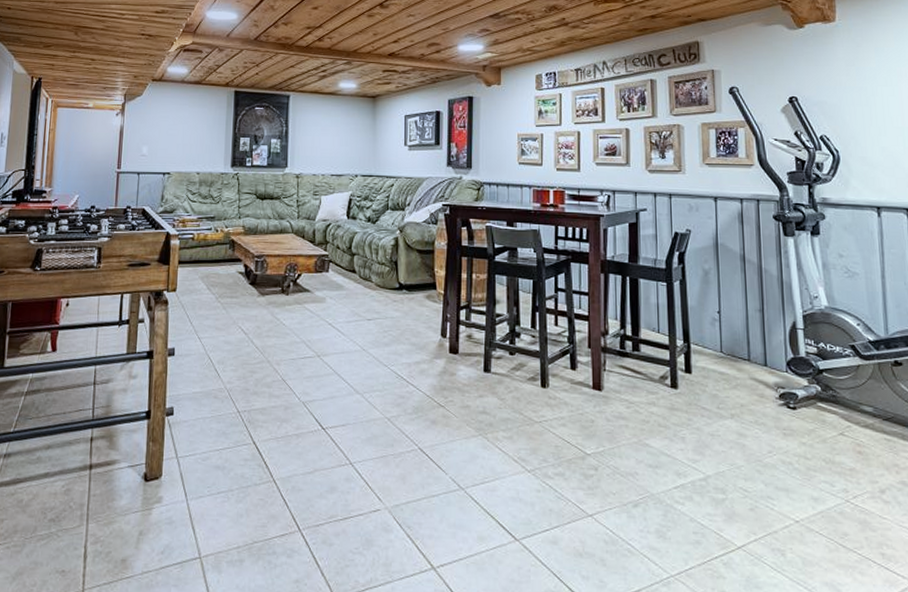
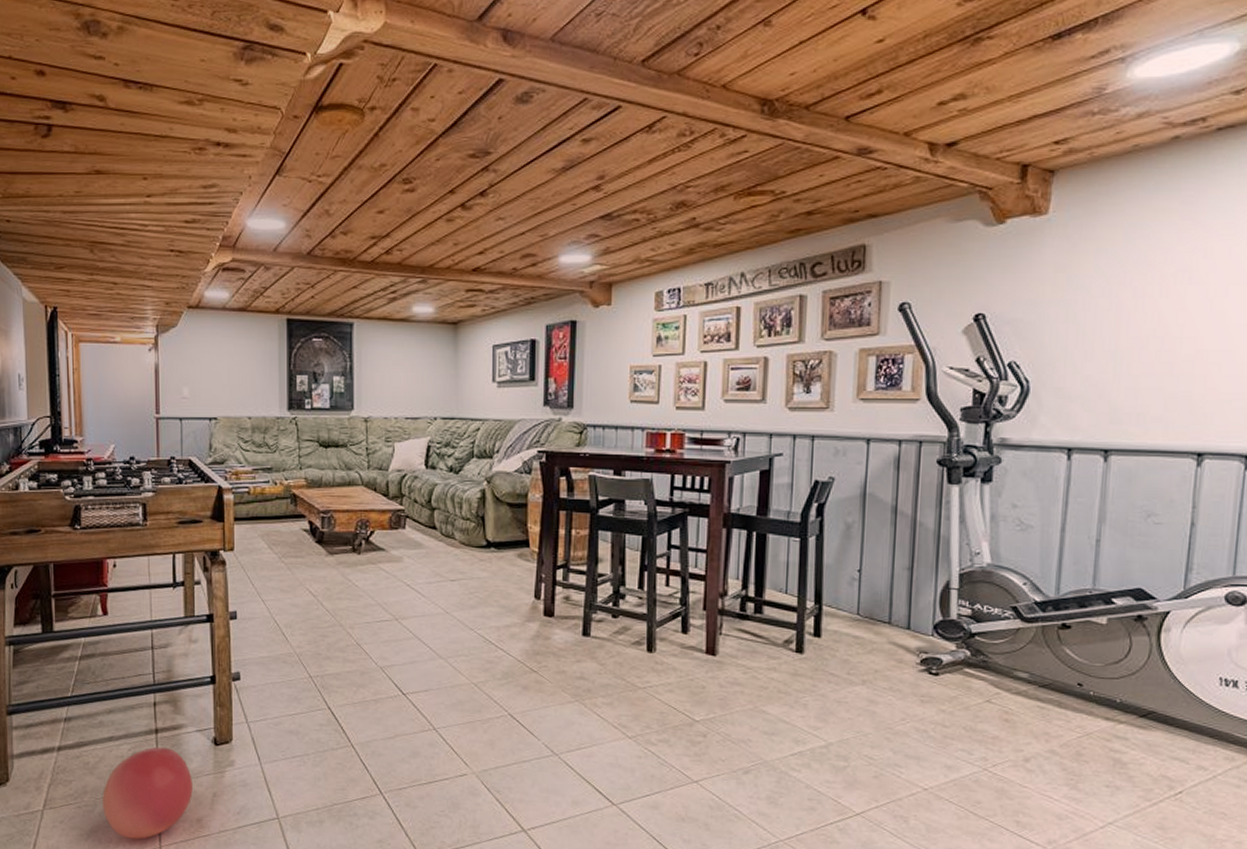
ball: none [31,483,121,582] -> present [103,747,193,839]

